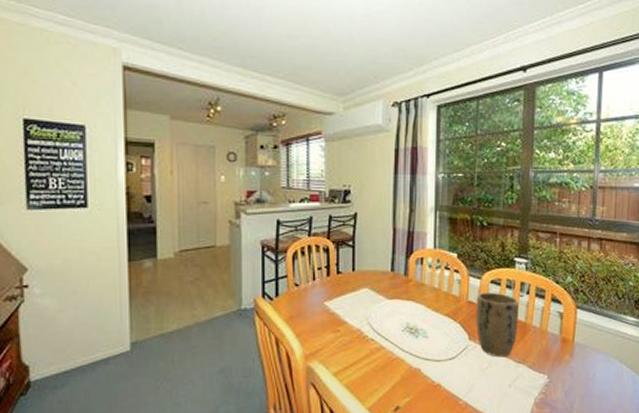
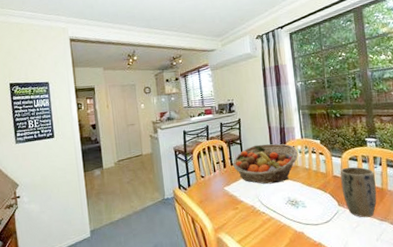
fruit basket: none [339,250,427,304] -> present [232,143,298,184]

